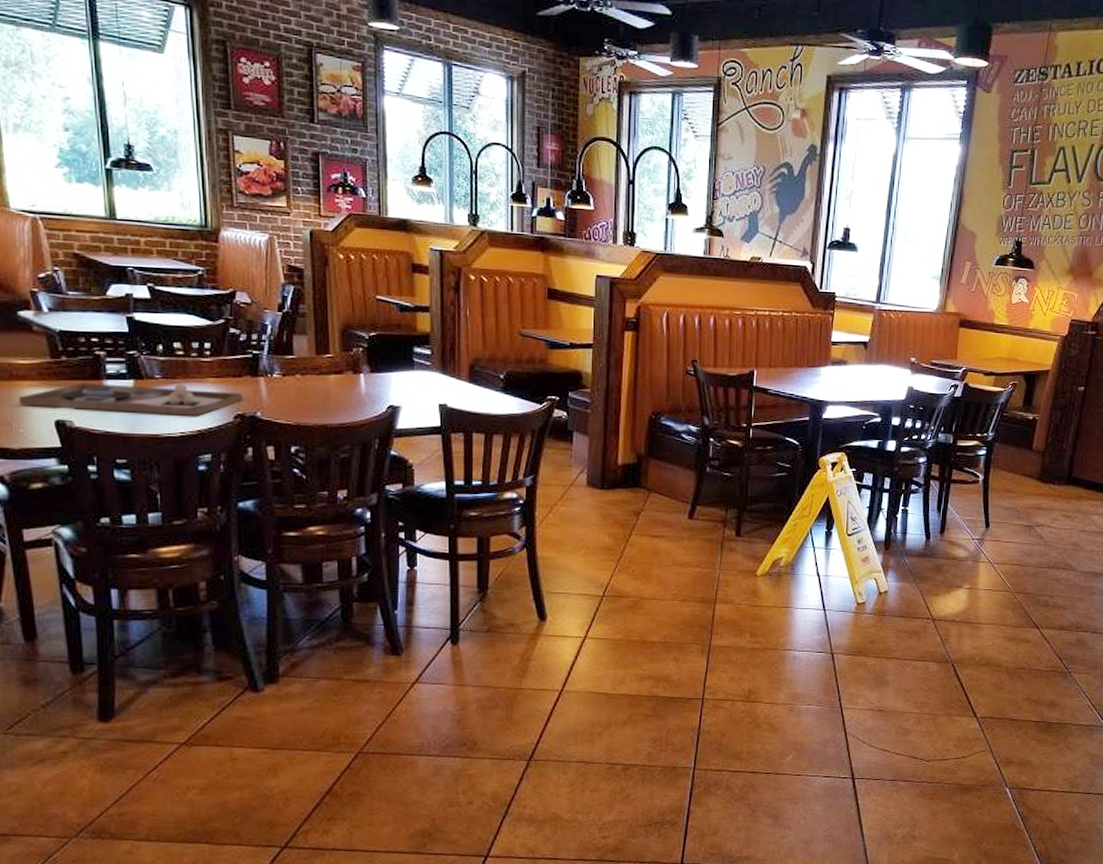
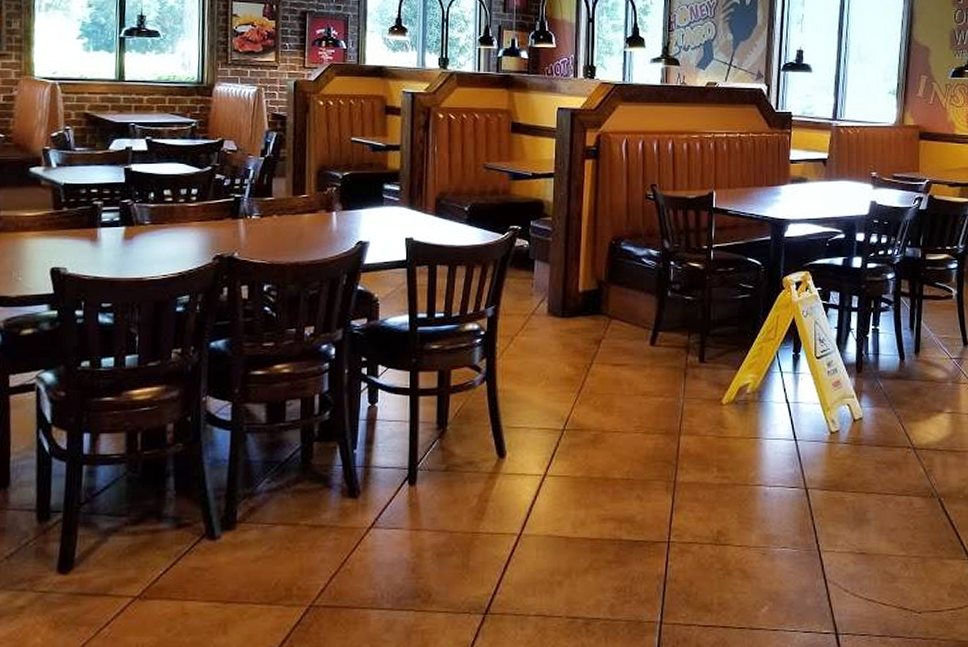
platter: present [19,383,244,416] -> none [21,228,223,259]

